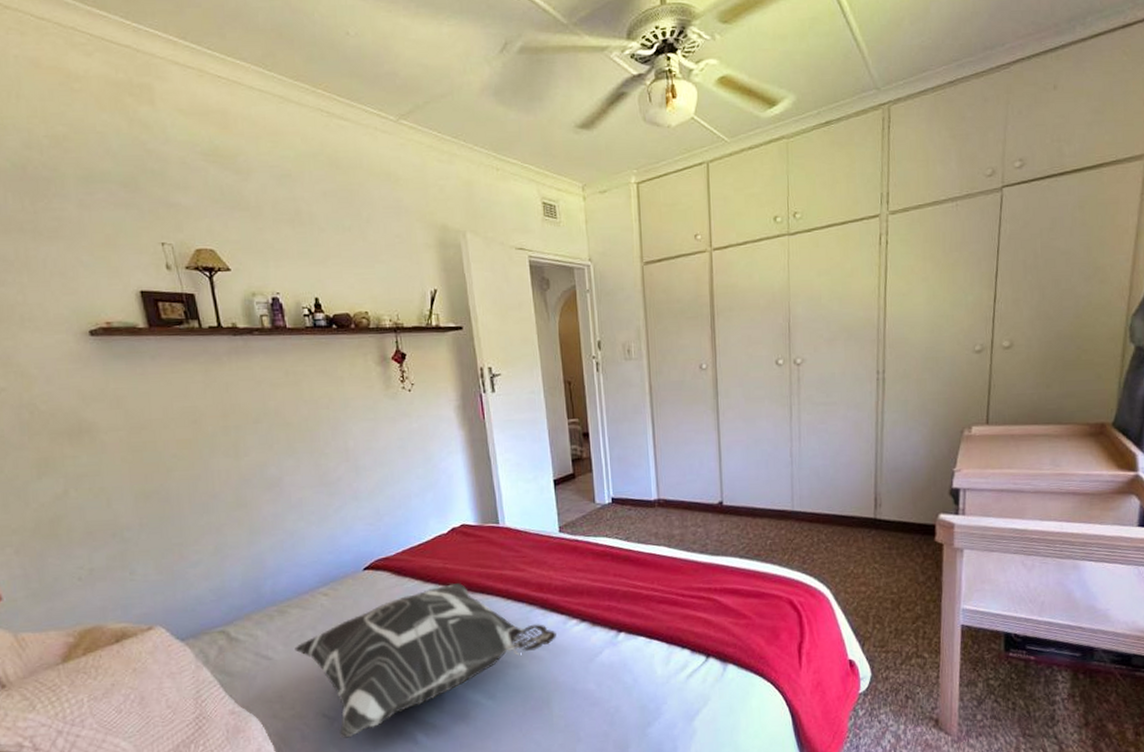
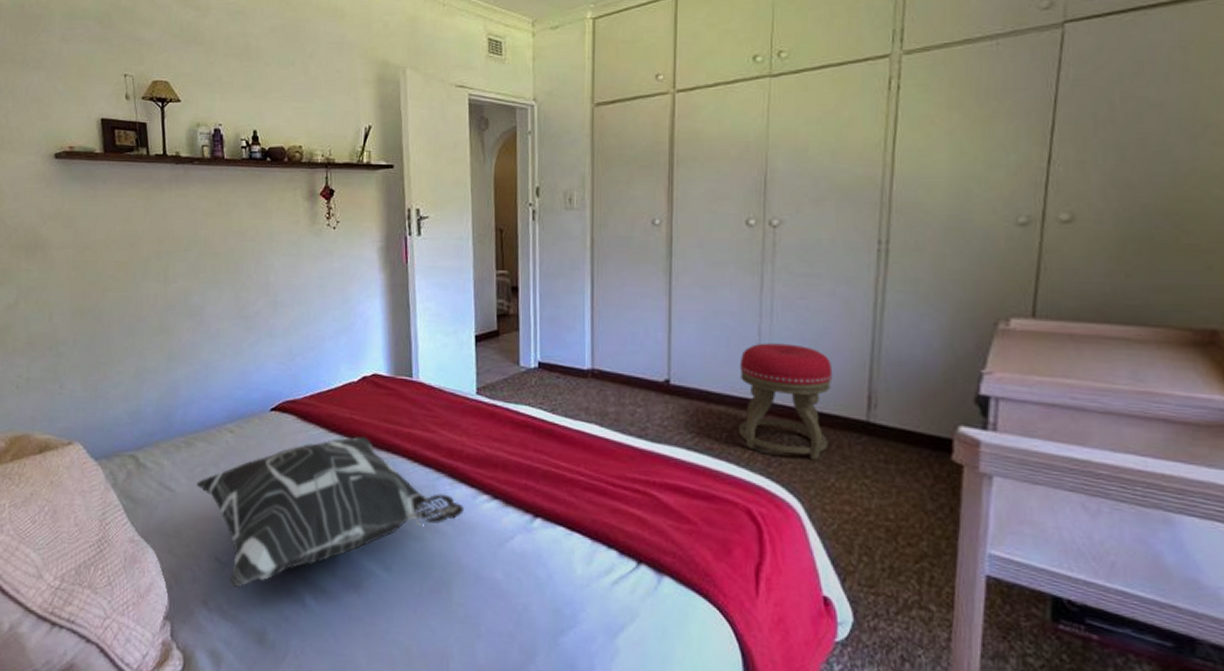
stool: none [777,461,848,554] -> present [739,343,833,461]

